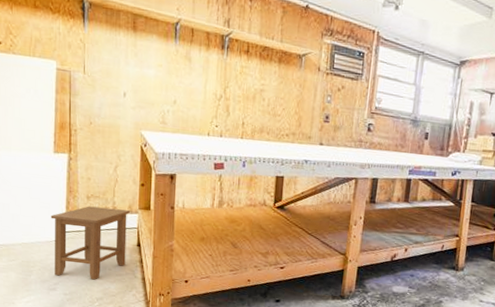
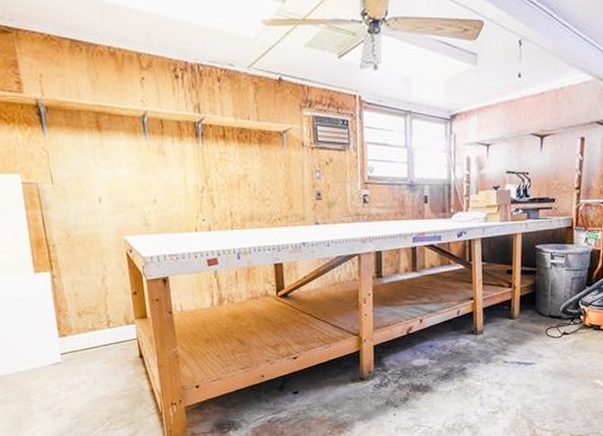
stool: present [50,206,131,280] -> none [42,322,131,401]

